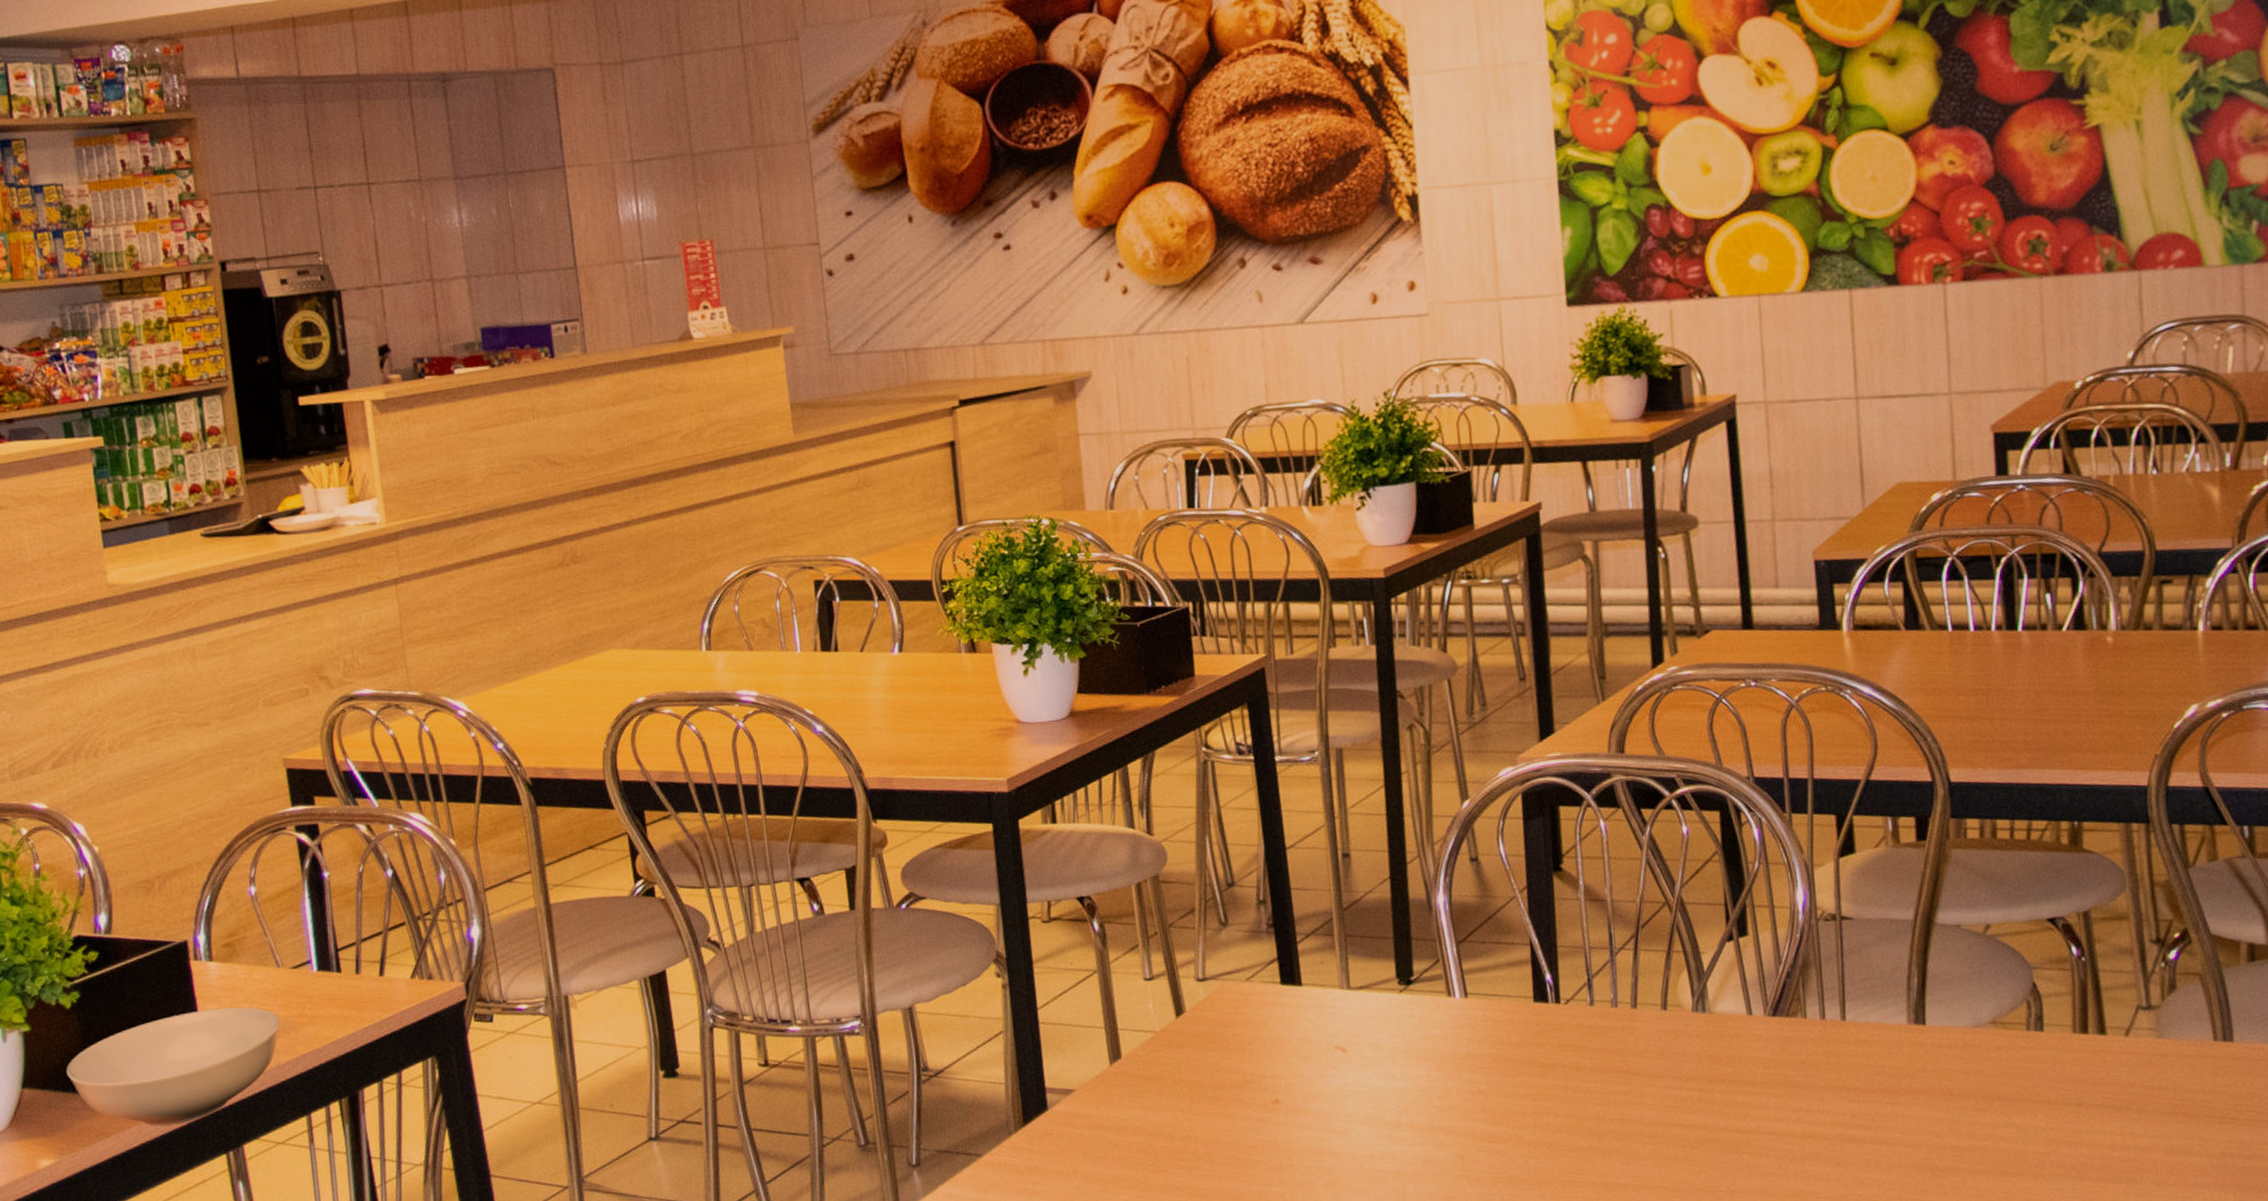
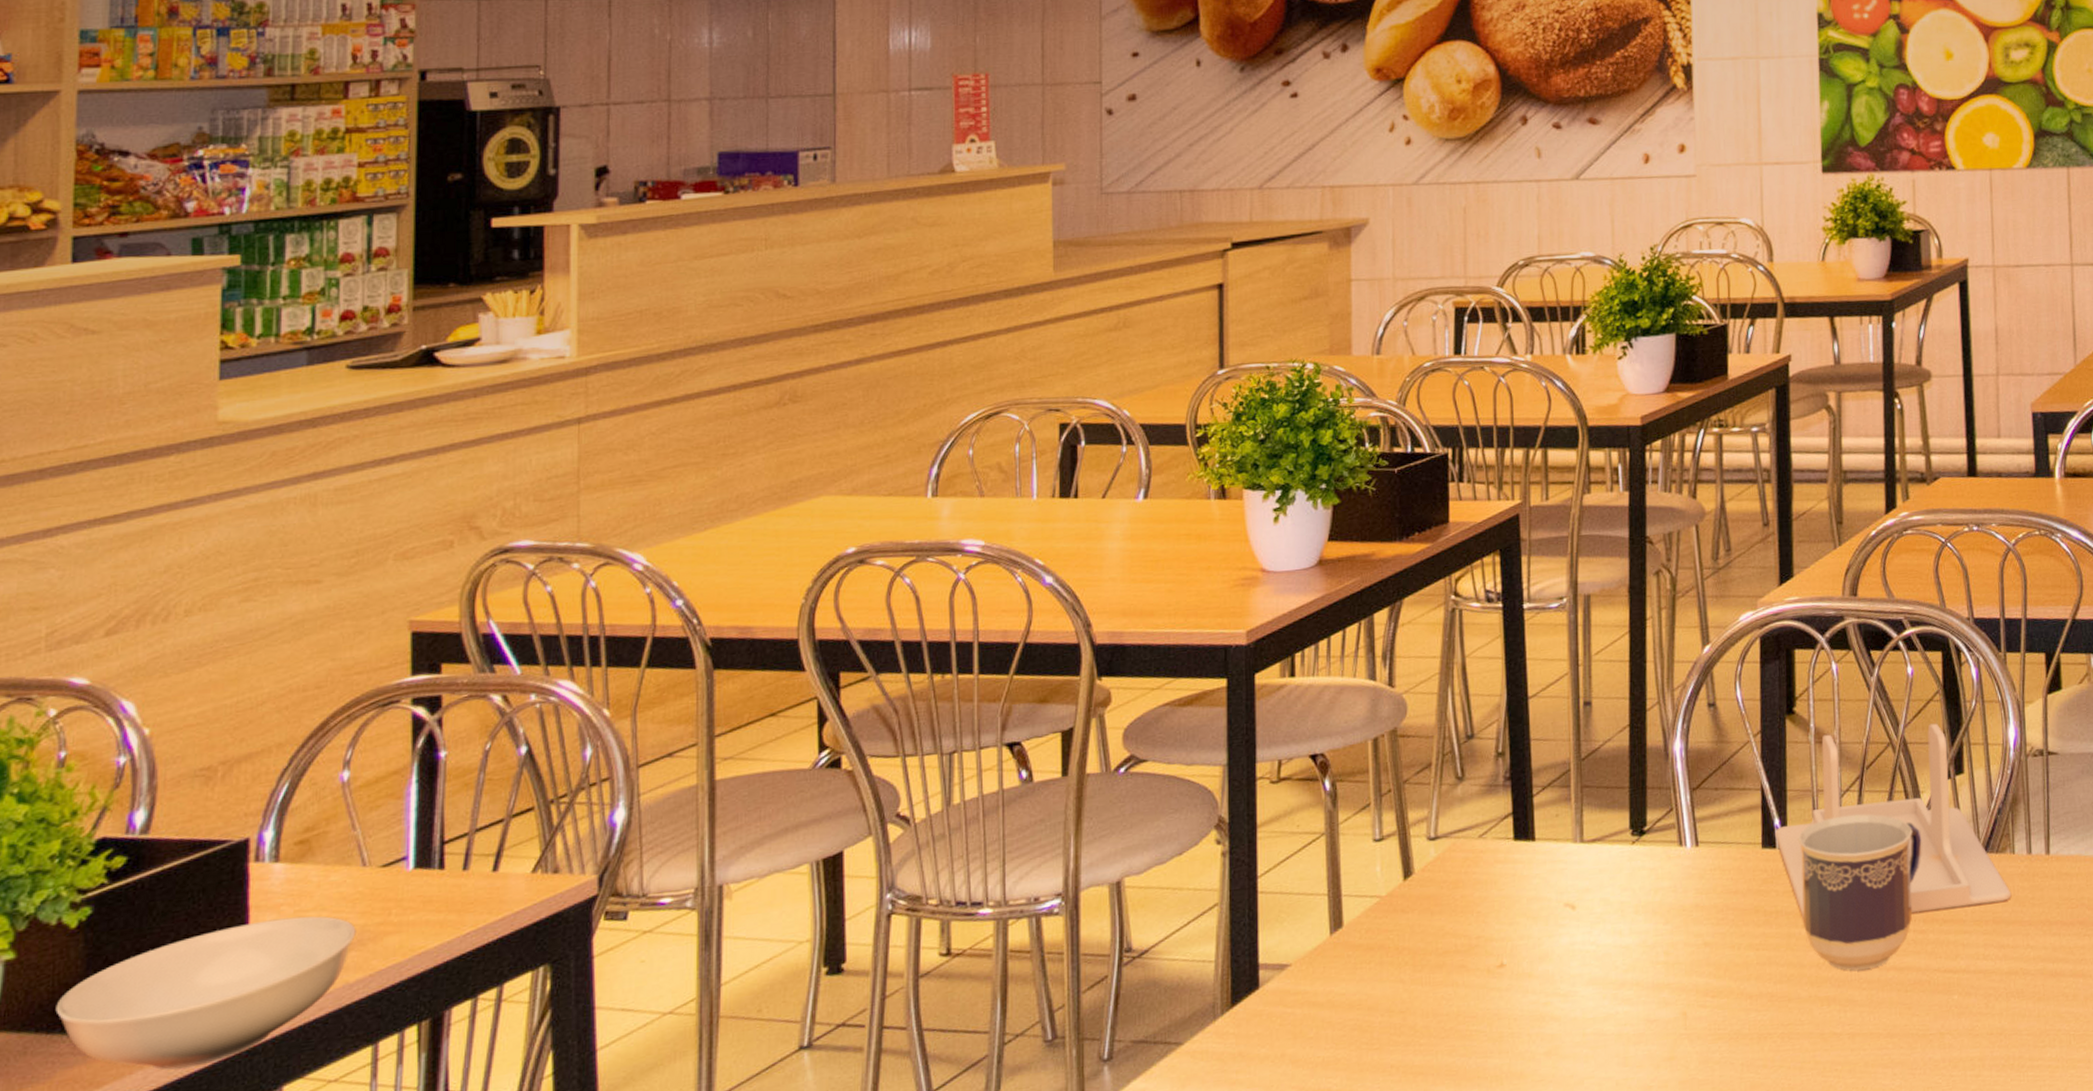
napkin holder: none [1547,884,1804,1073] -> present [1775,723,2012,919]
cup: none [1571,972,1704,1125] -> present [1798,814,1922,971]

